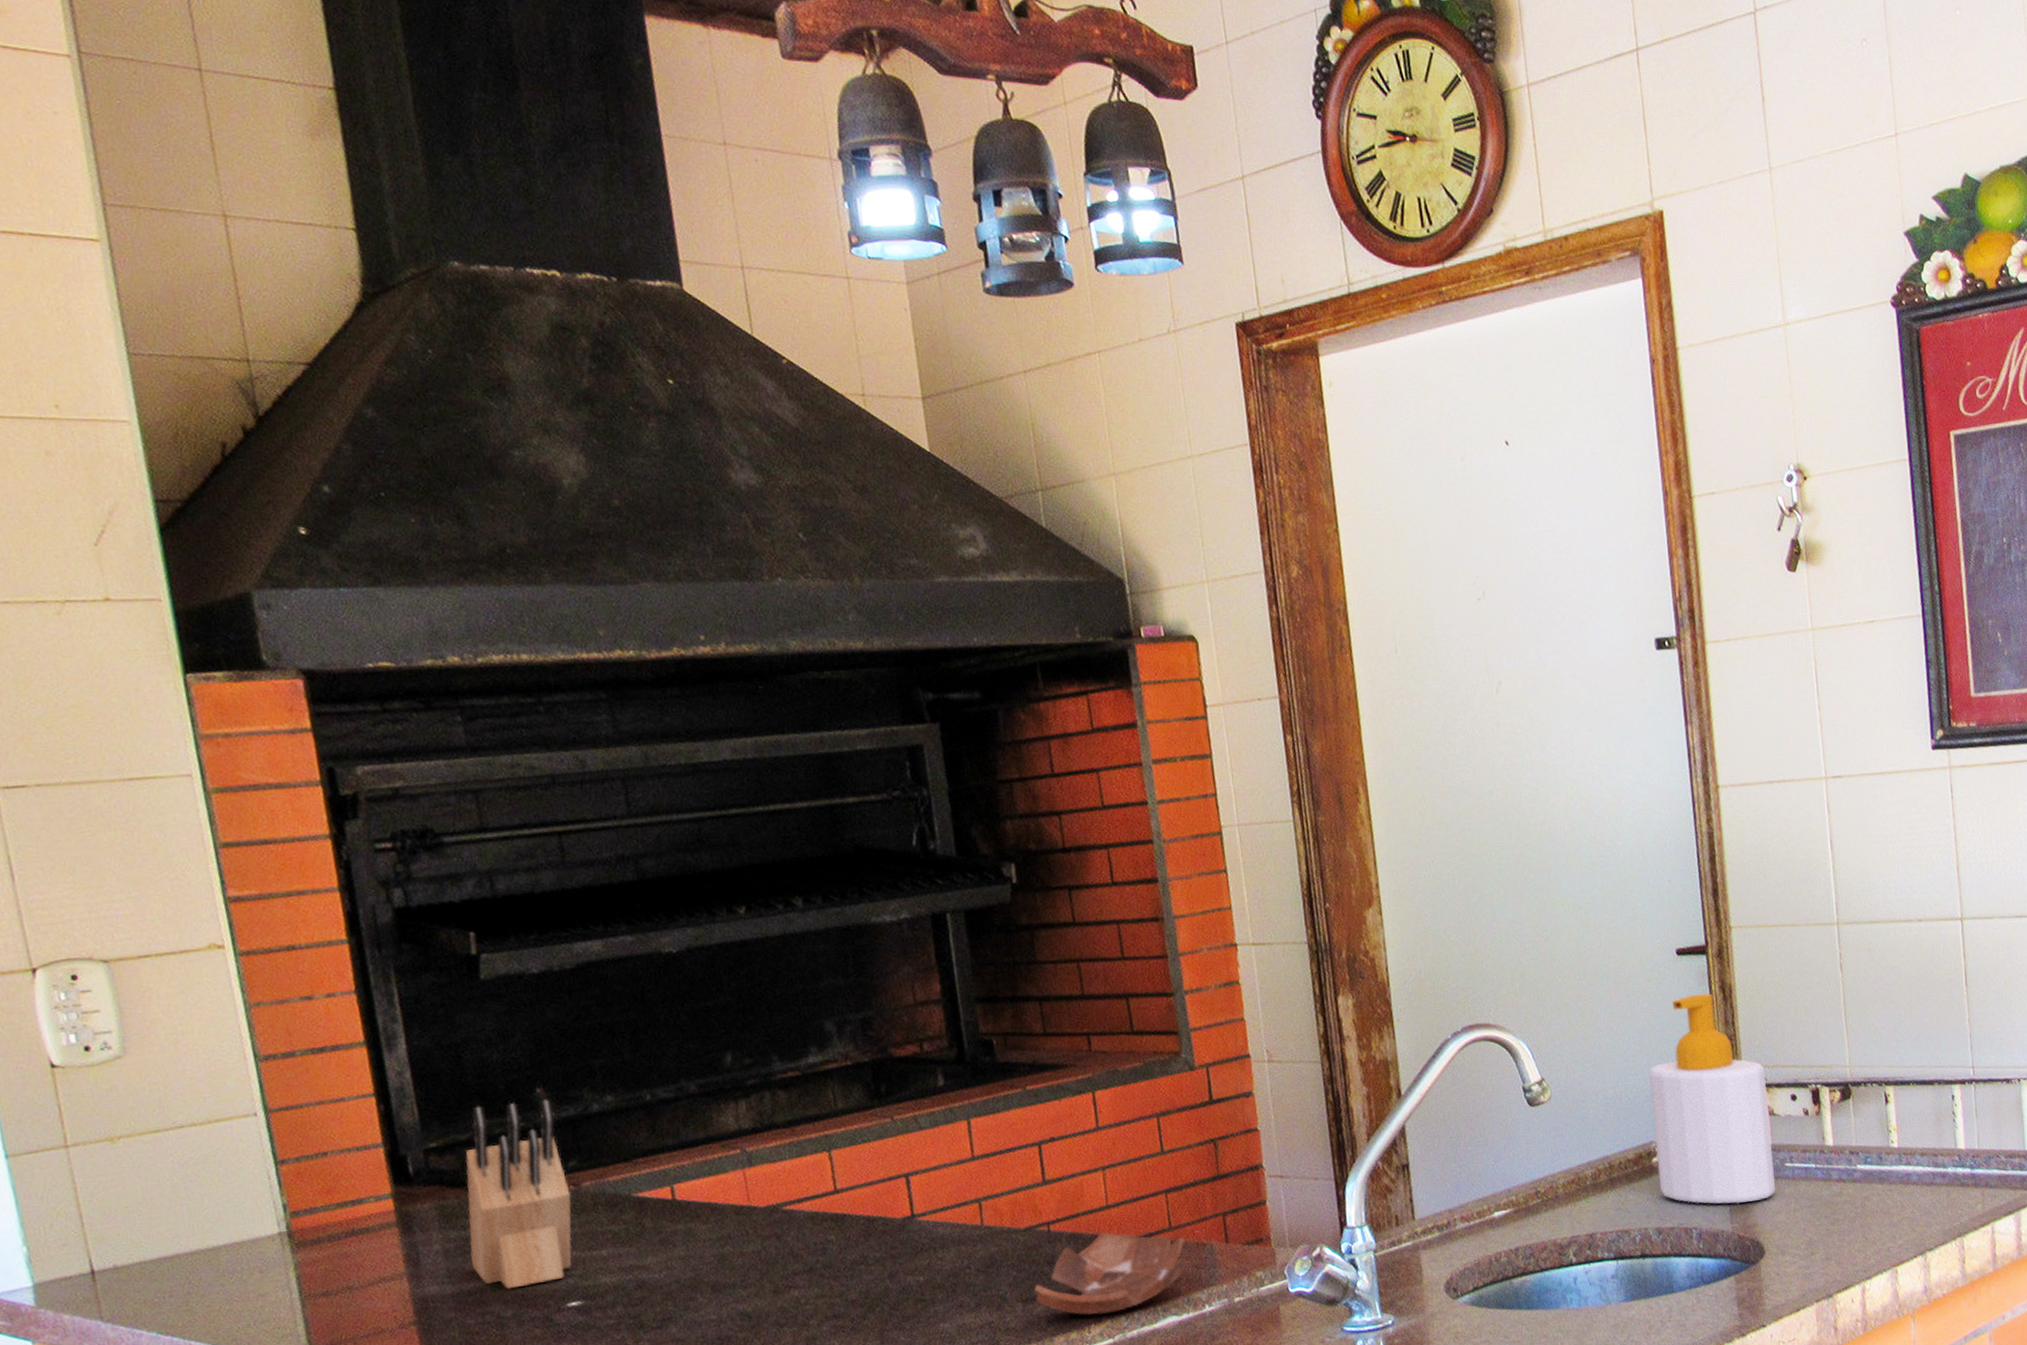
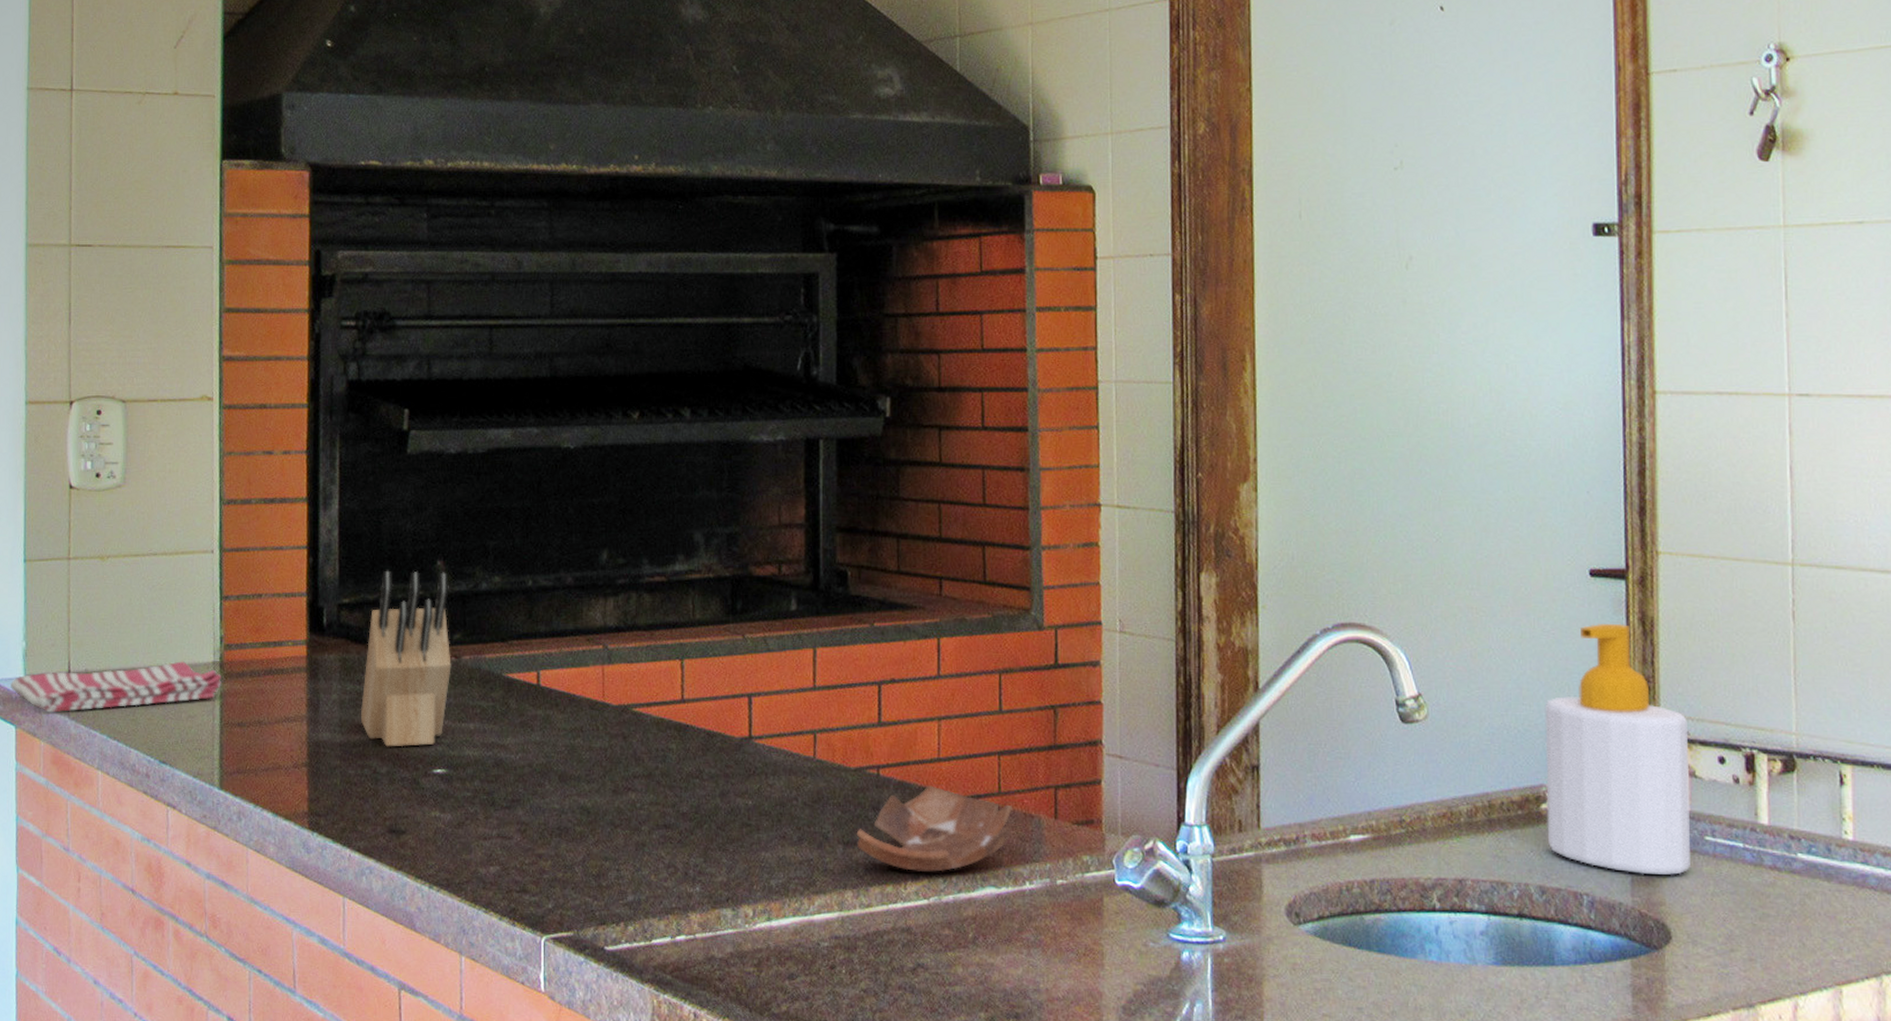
dish towel: none [15,1238,294,1320] -> present [11,661,221,713]

